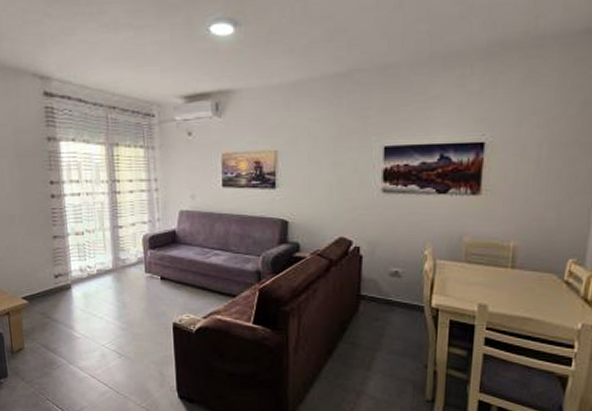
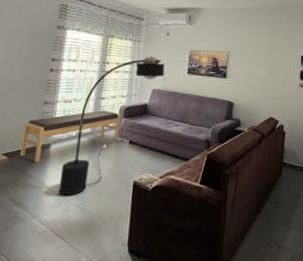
bench: none [37,242,147,305] -> present [20,110,120,162]
floor lamp: none [88,167,192,341] -> present [58,56,165,196]

